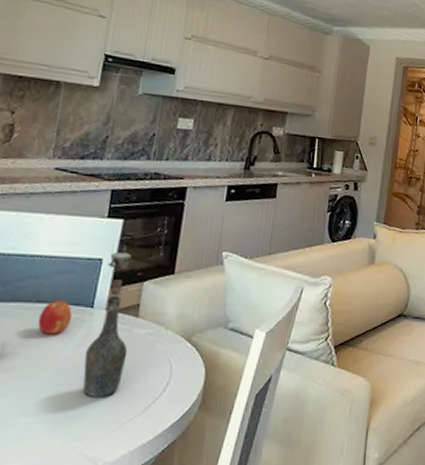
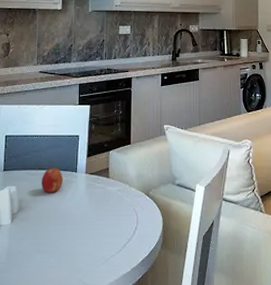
bottle: present [82,251,132,397] -> none [75,129,105,239]

